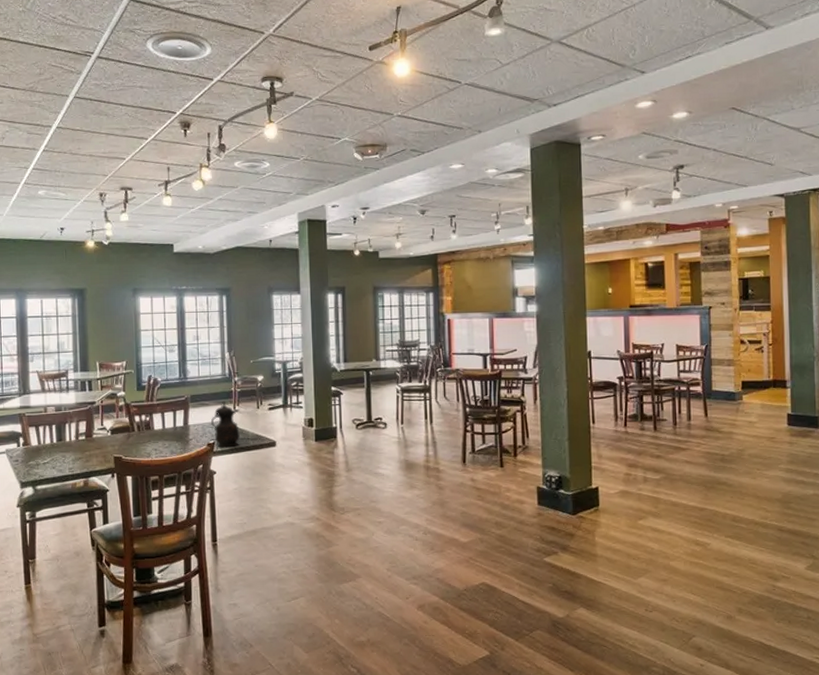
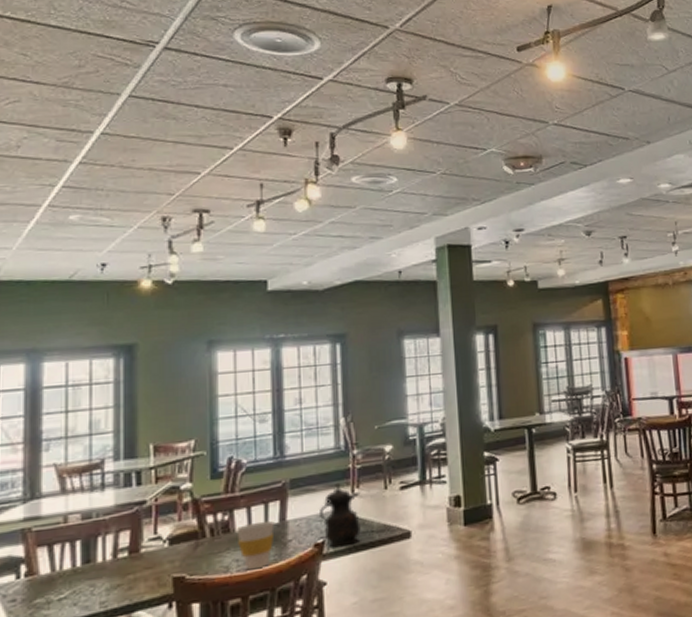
cup: none [155,423,180,457] -> present [236,520,275,571]

